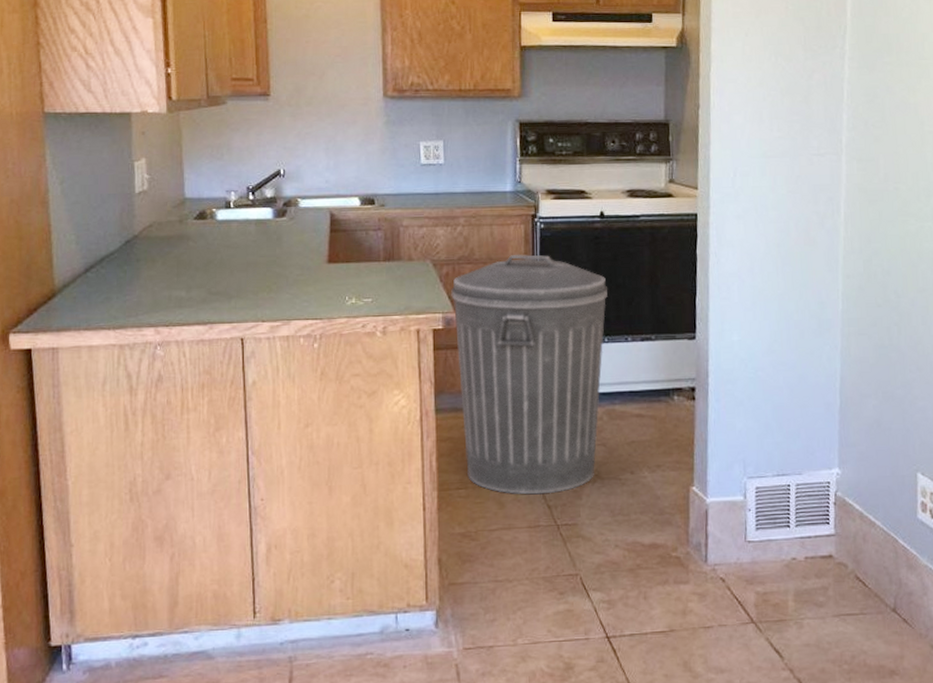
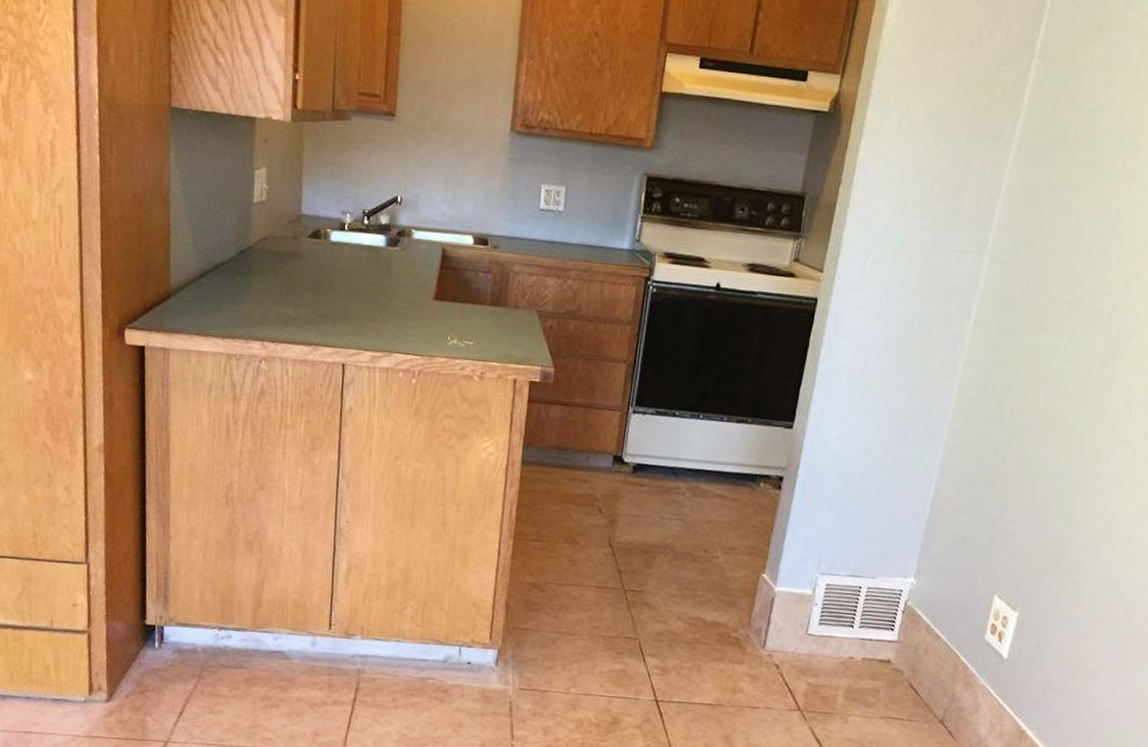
trash can: present [451,255,607,495] -> none [544,316,711,559]

